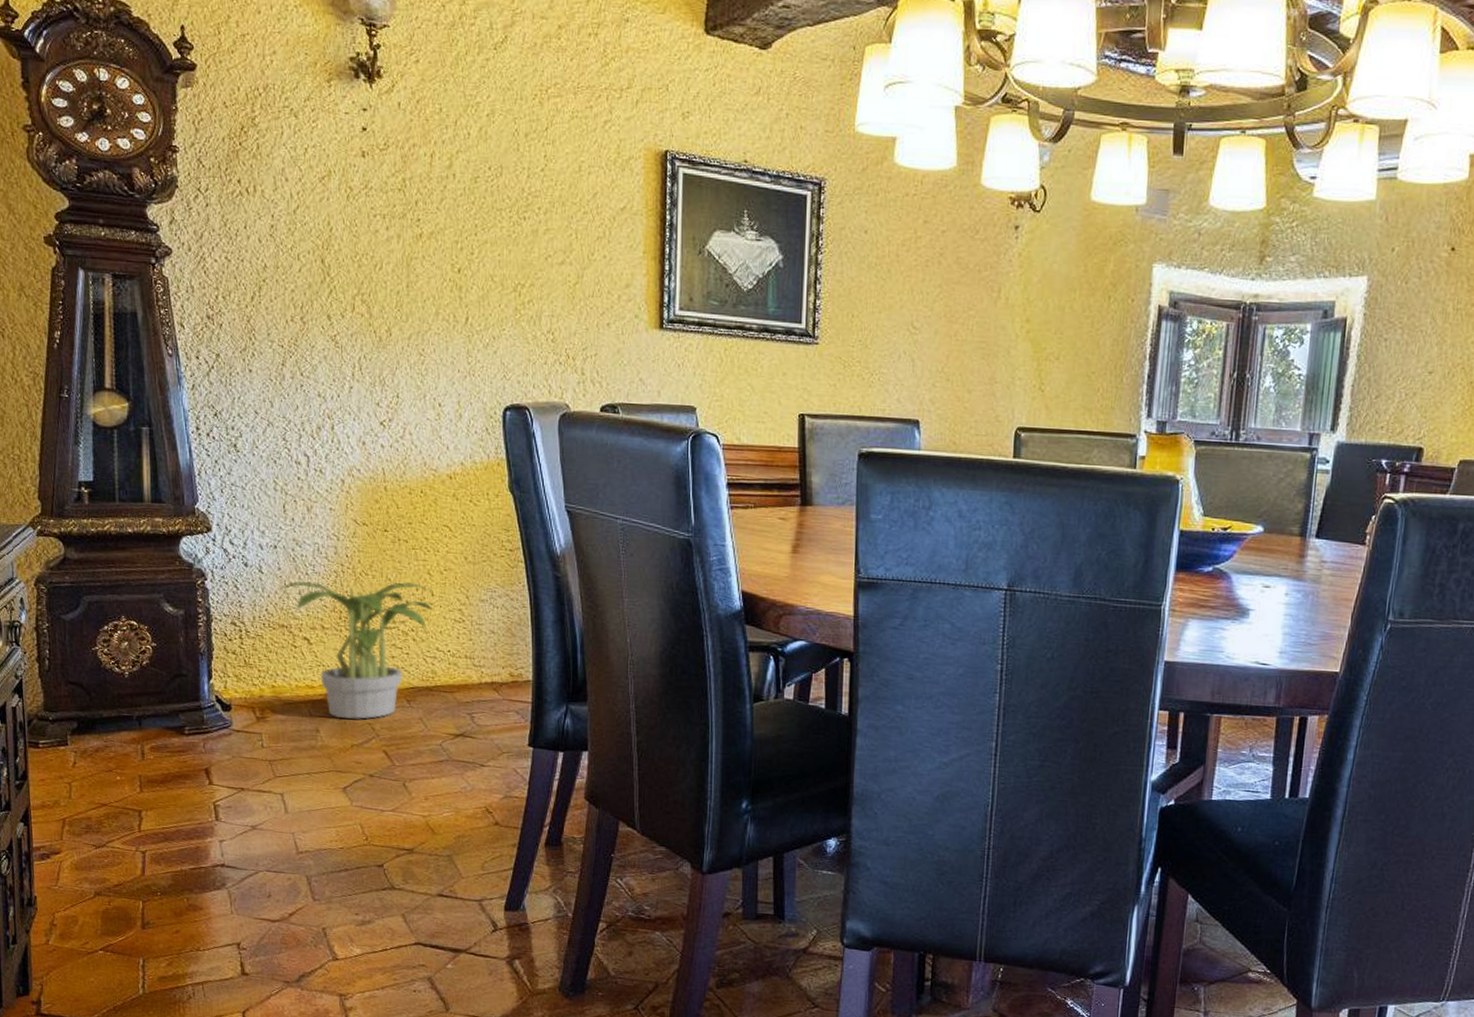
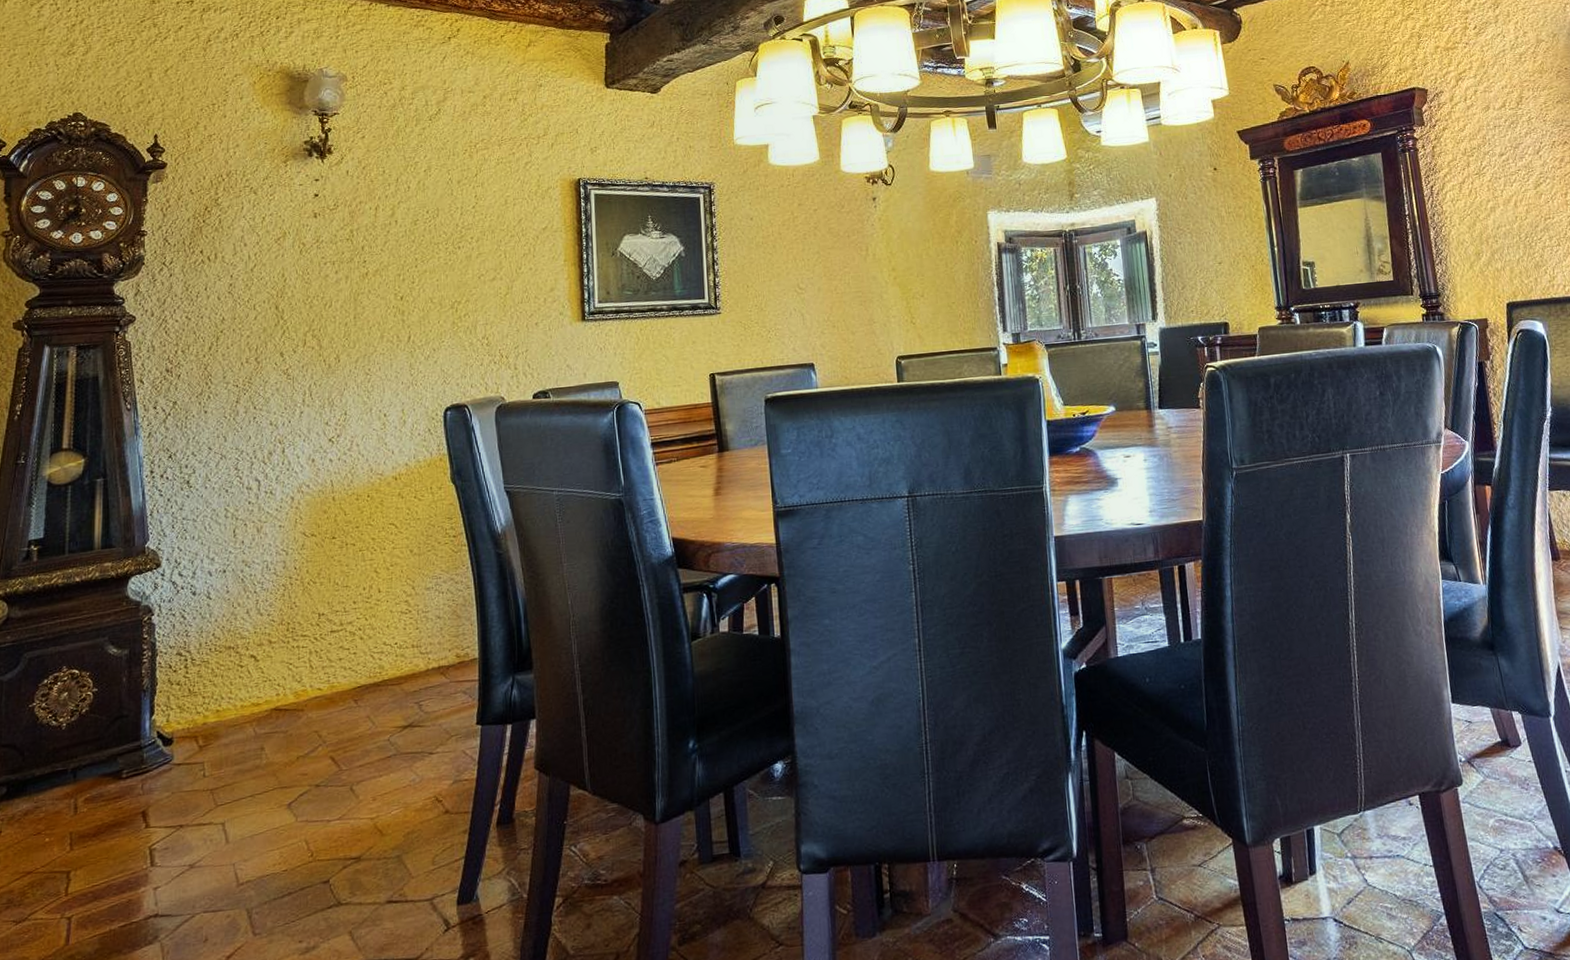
potted plant: present [278,580,433,719] -> none [226,583,380,732]

